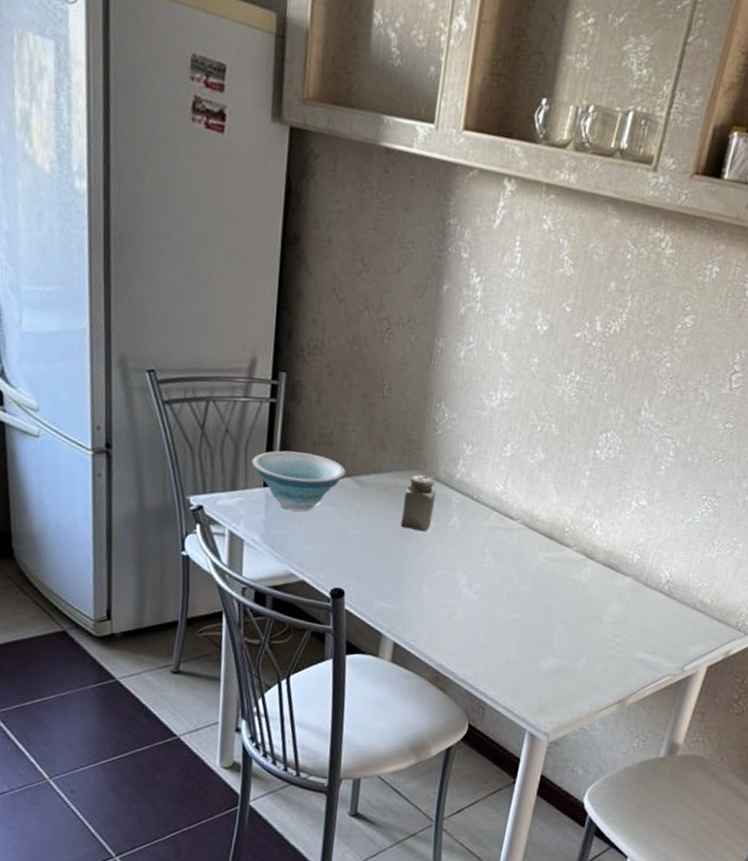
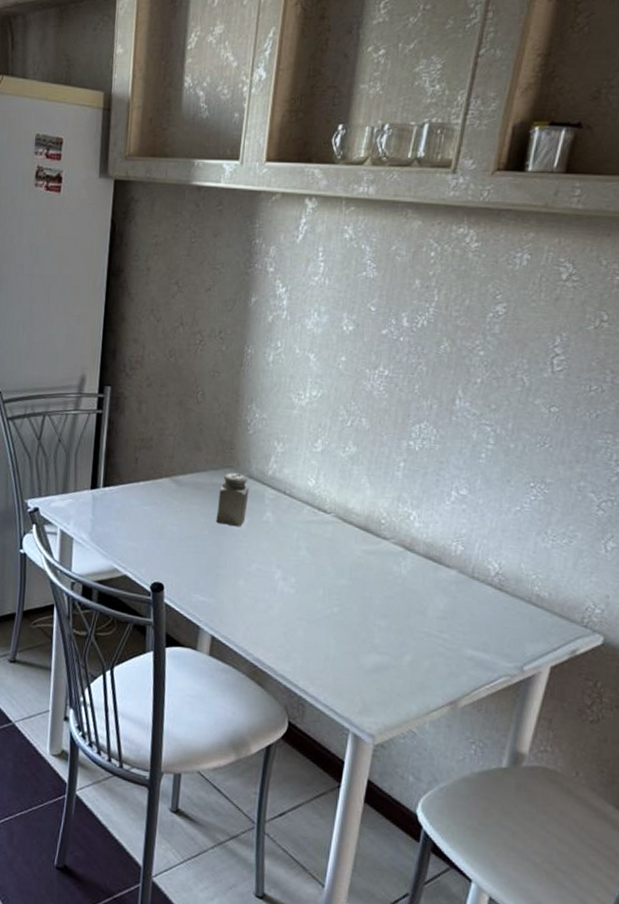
bowl: present [251,450,346,512] -> none [80,456,164,511]

